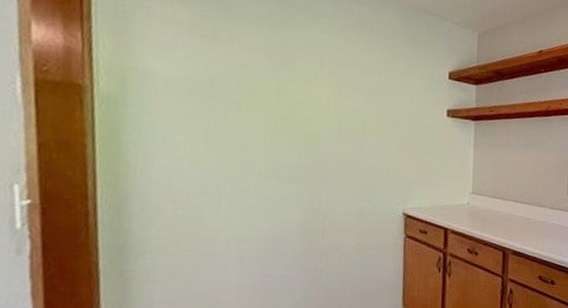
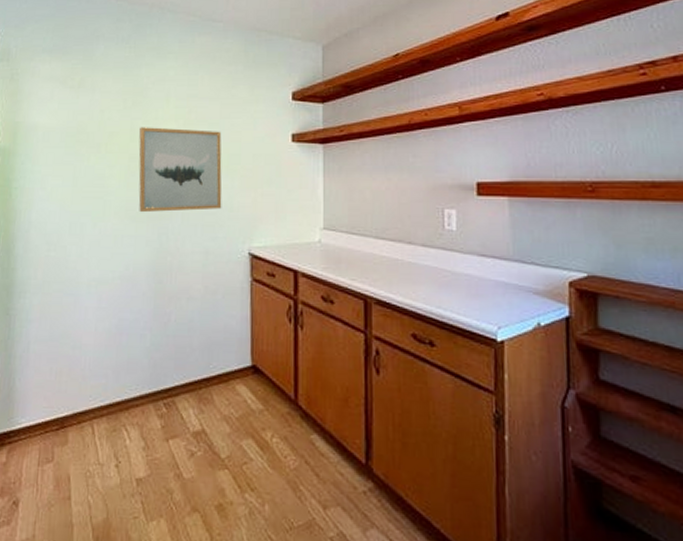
wall art: none [287,88,379,174] -> present [138,127,222,213]

